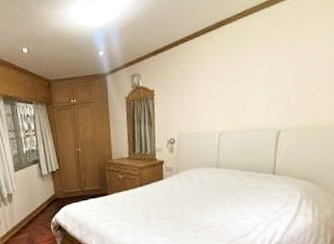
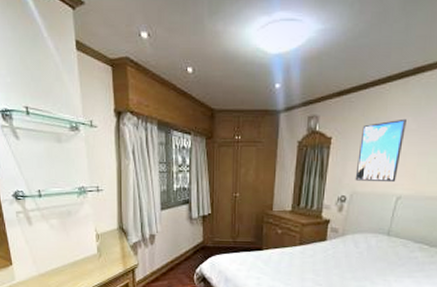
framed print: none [179,66,217,124] -> present [355,118,406,183]

